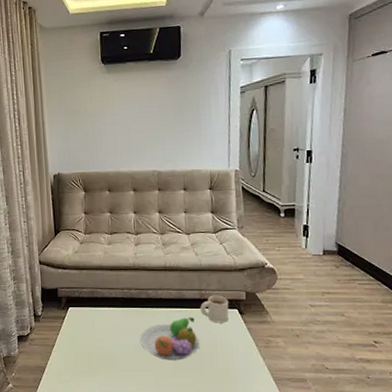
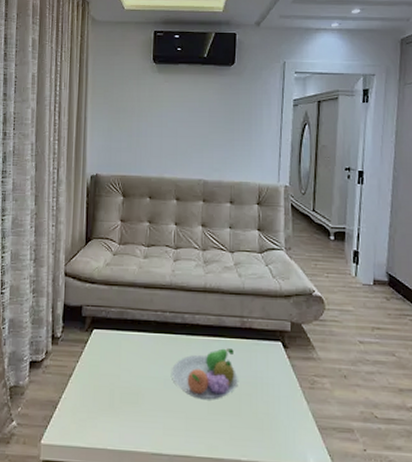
mug: present [200,295,229,323] -> none [241,324,273,358]

